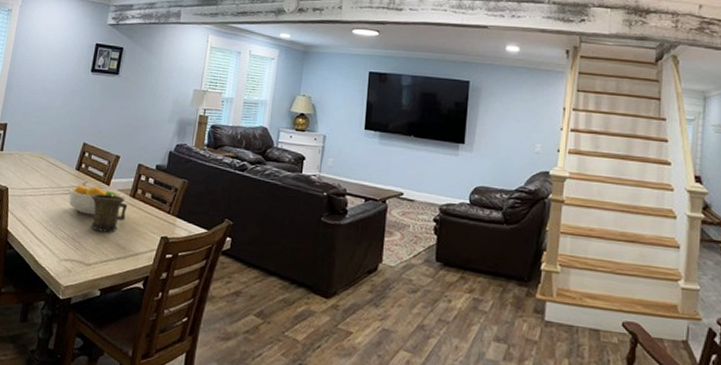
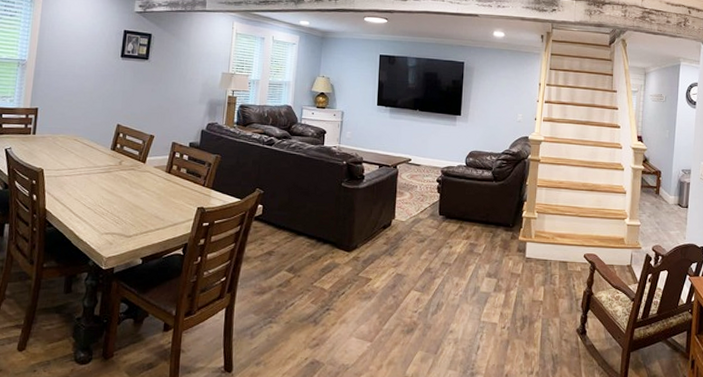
fruit bowl: present [68,185,123,215] -> none [105,164,159,191]
mug: present [90,193,128,233] -> none [128,171,164,206]

